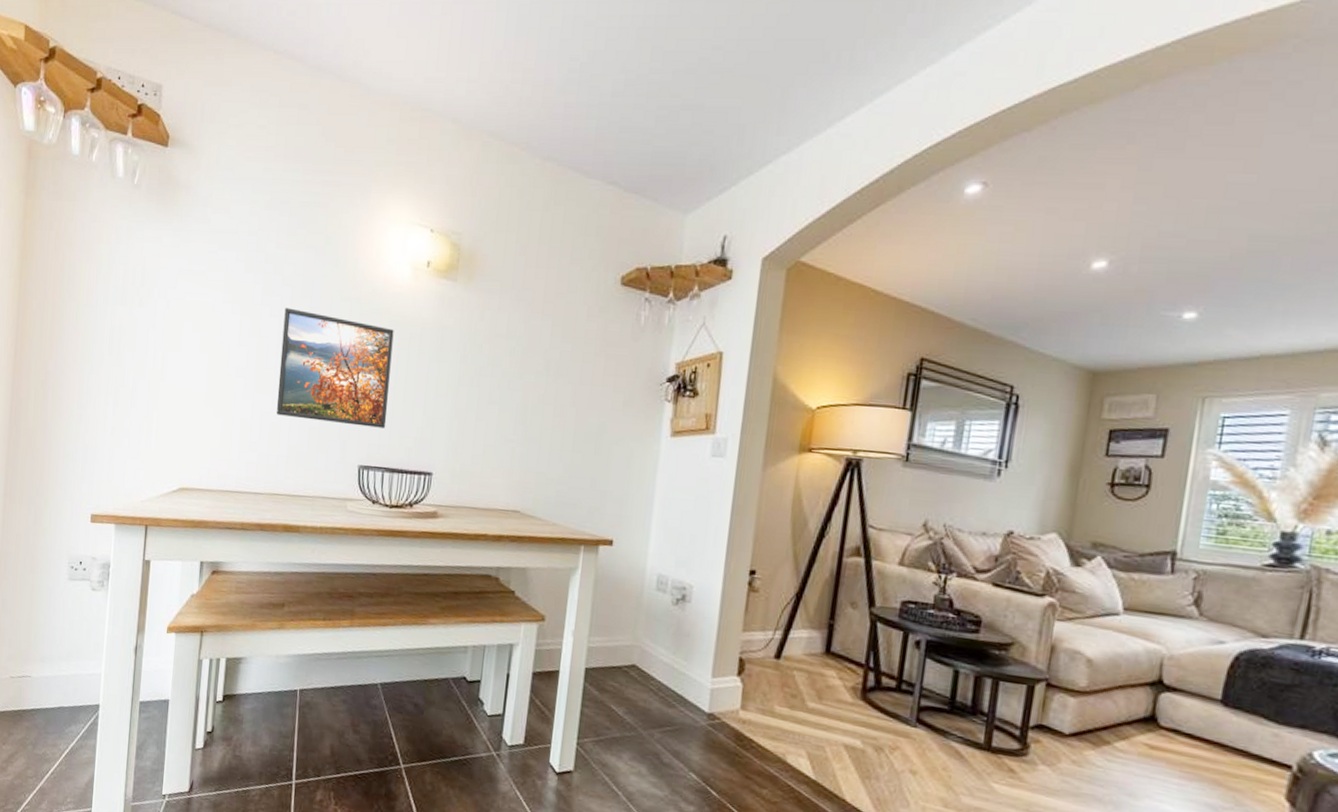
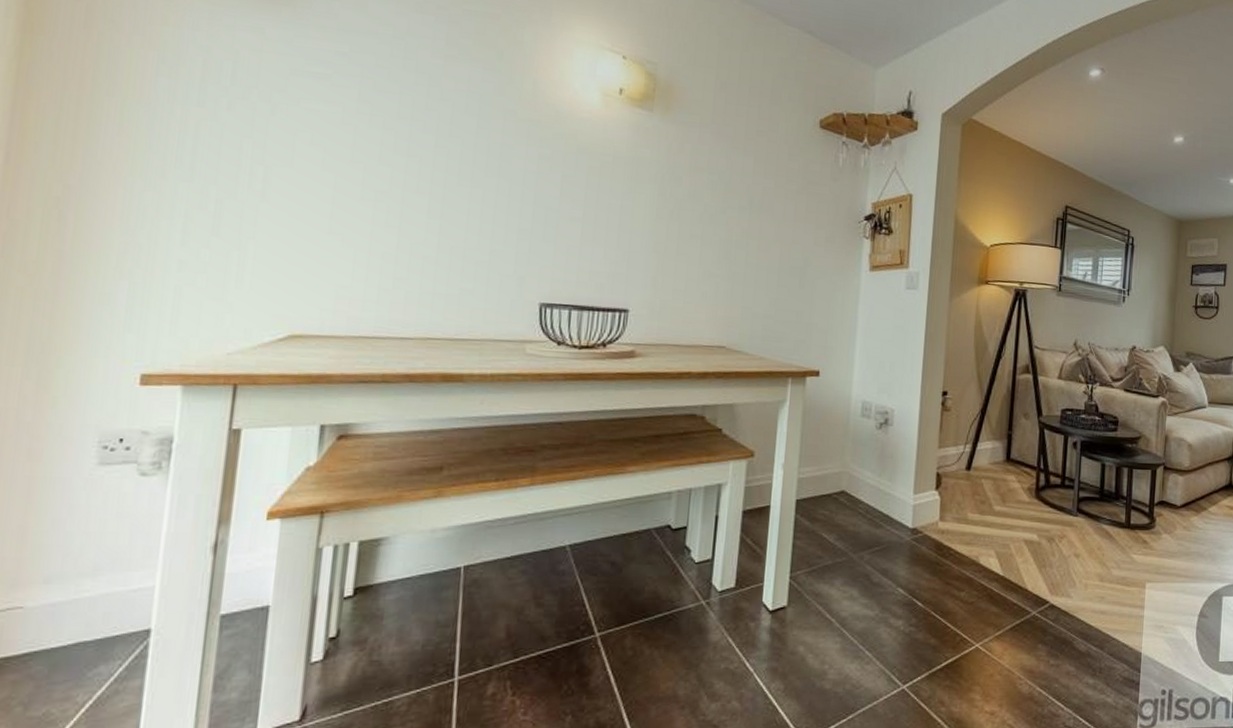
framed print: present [277,307,394,428] -> none [432,125,582,263]

